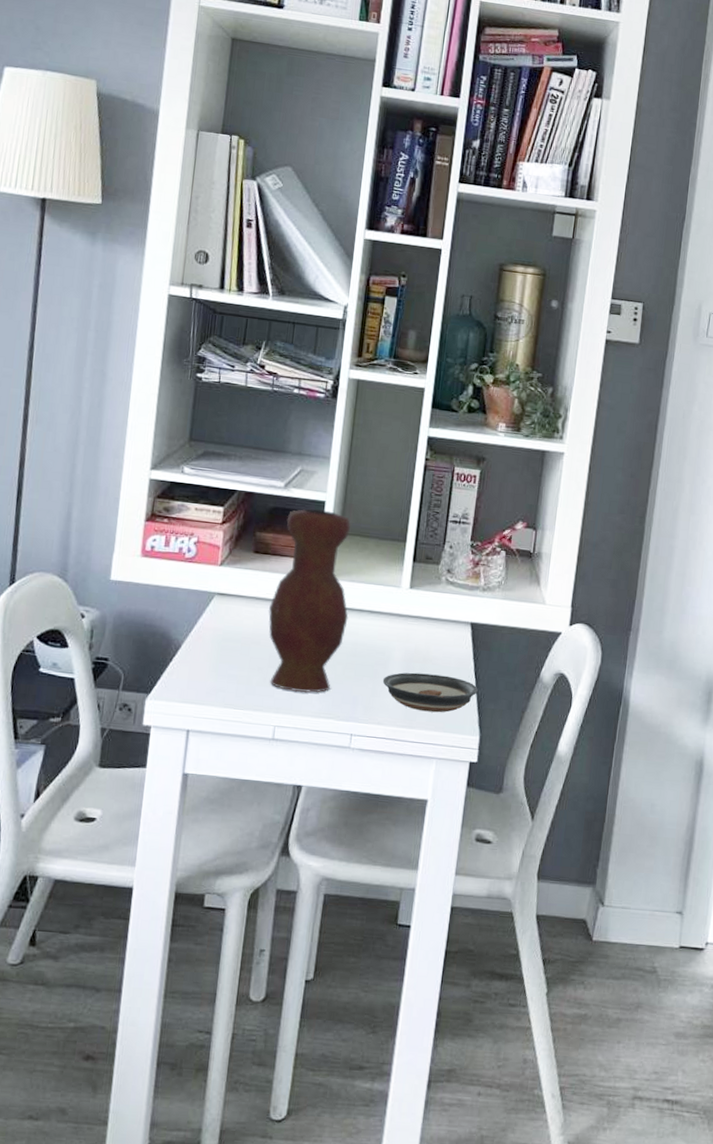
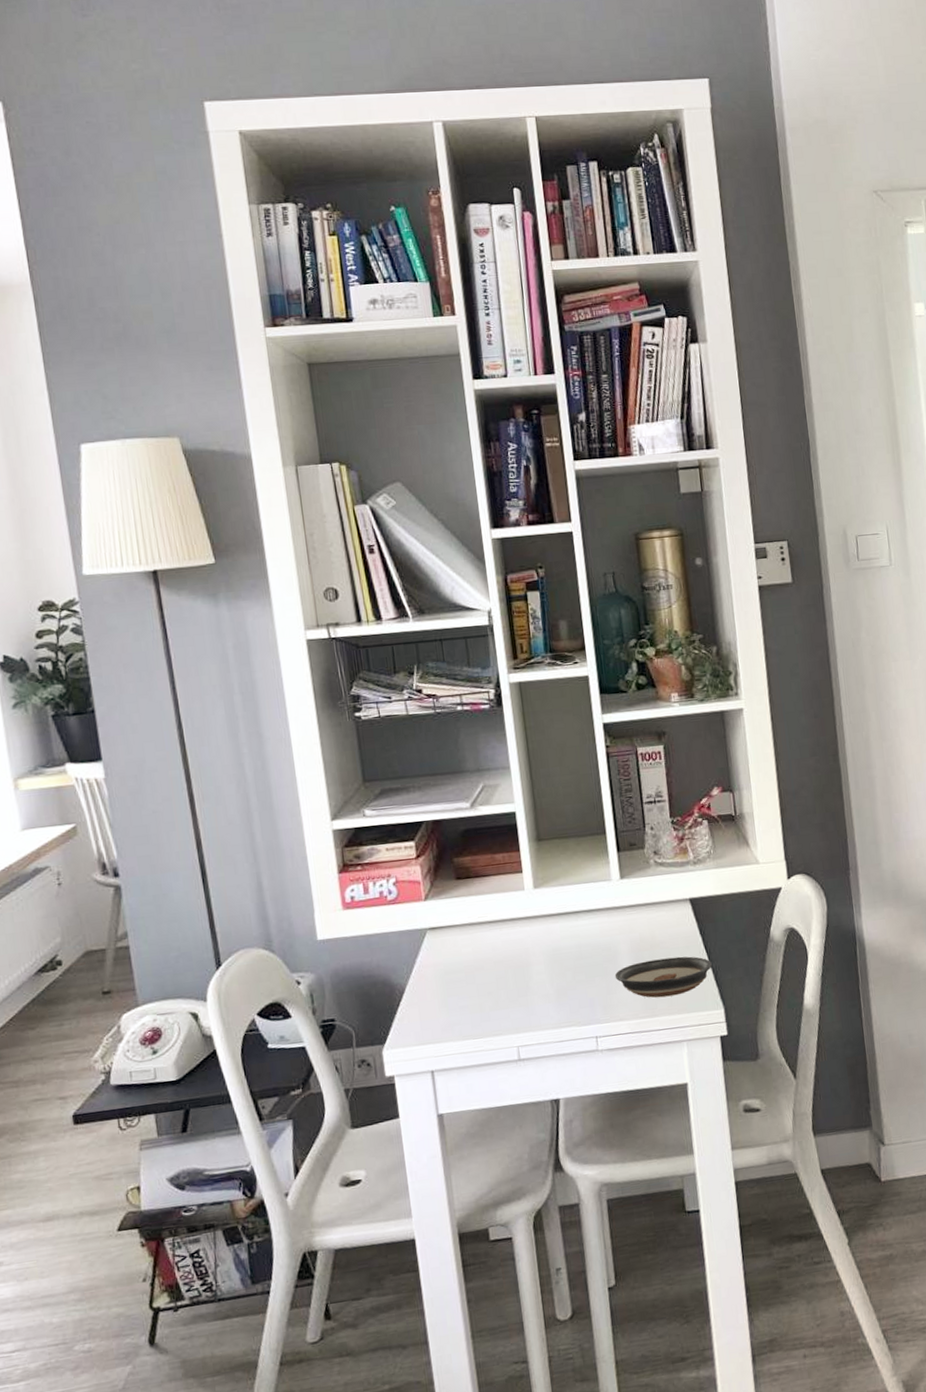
vase: present [268,508,350,693] -> none [481,820,567,1009]

